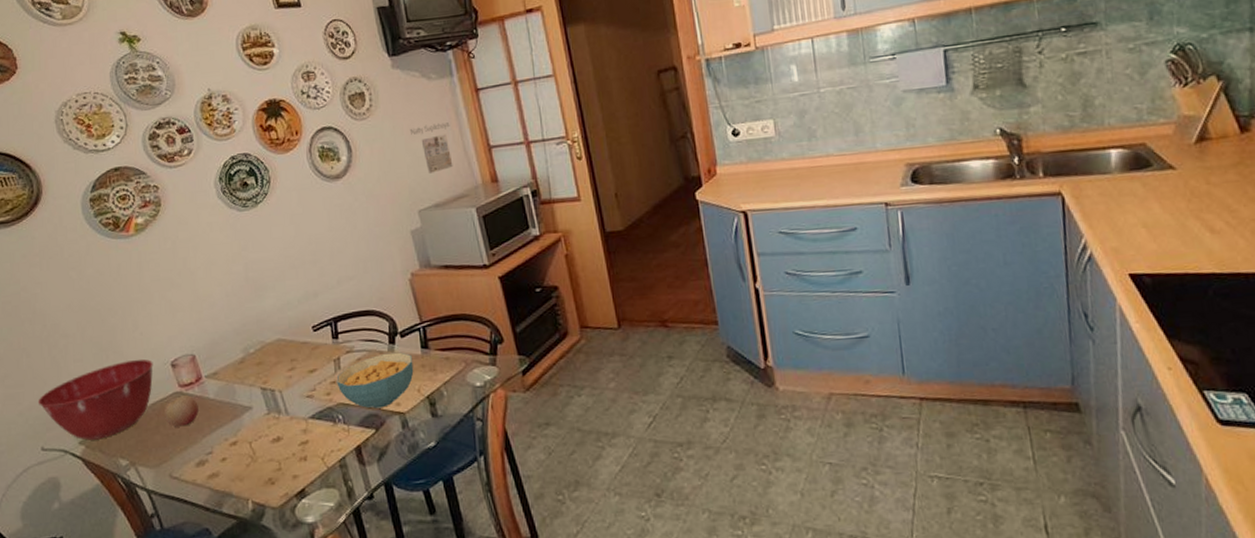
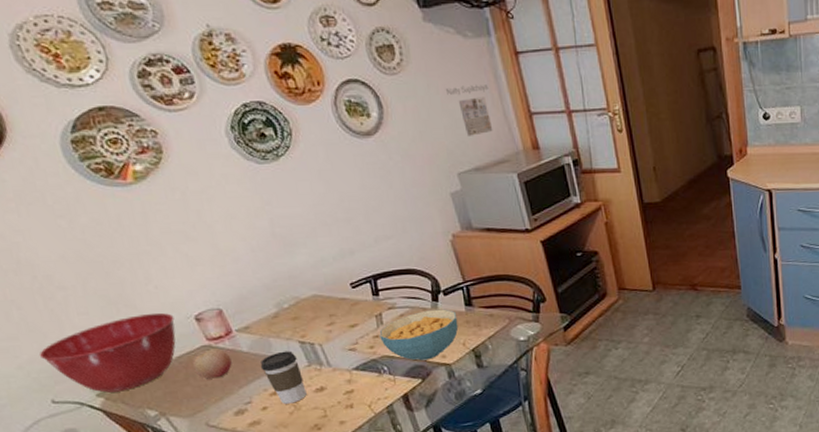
coffee cup: none [223,397,264,455] -> present [260,351,307,404]

